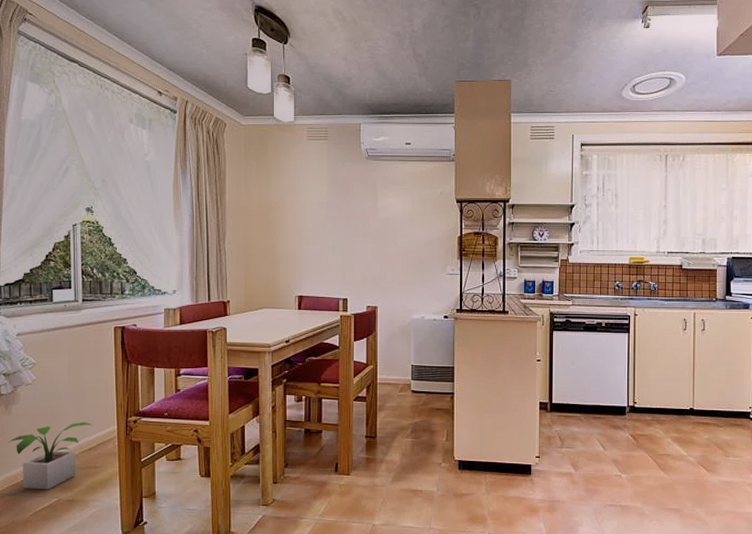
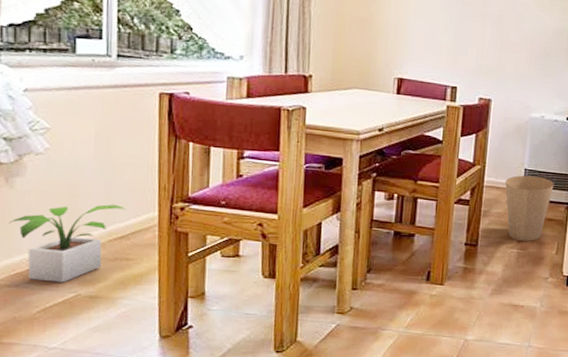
trash can: none [395,371,439,430] -> present [505,175,554,241]

